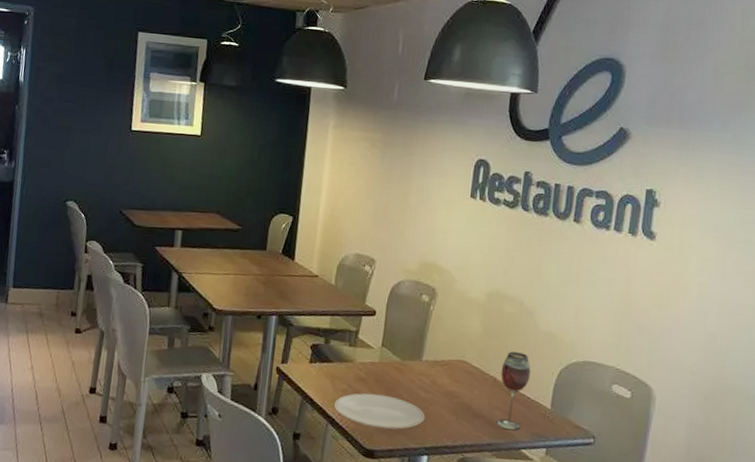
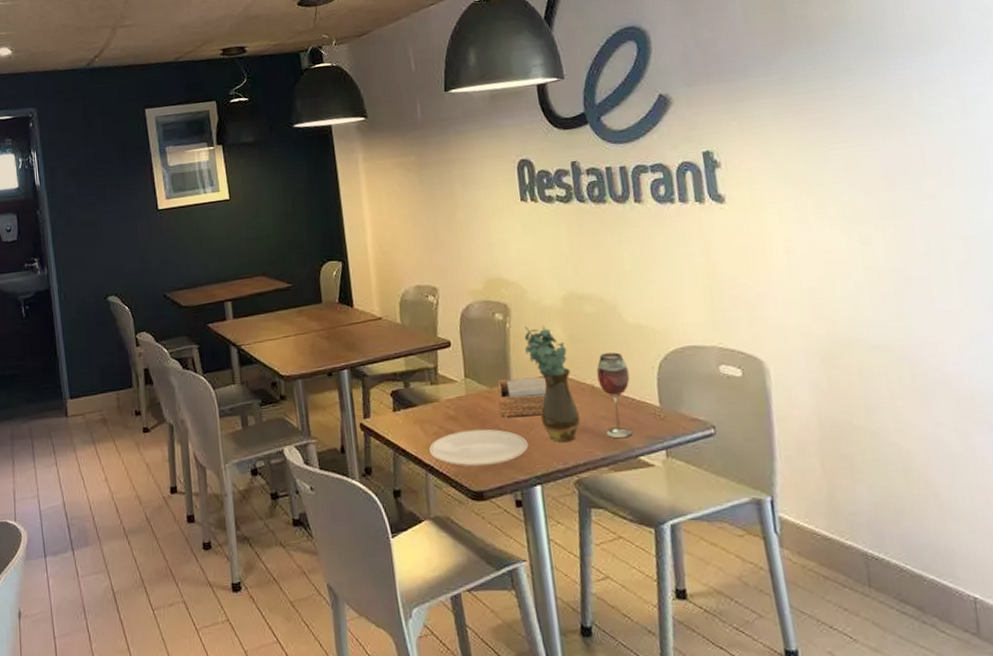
napkin holder: none [406,355,454,395] -> present [497,377,547,417]
vase: none [441,312,480,423] -> present [524,325,581,442]

